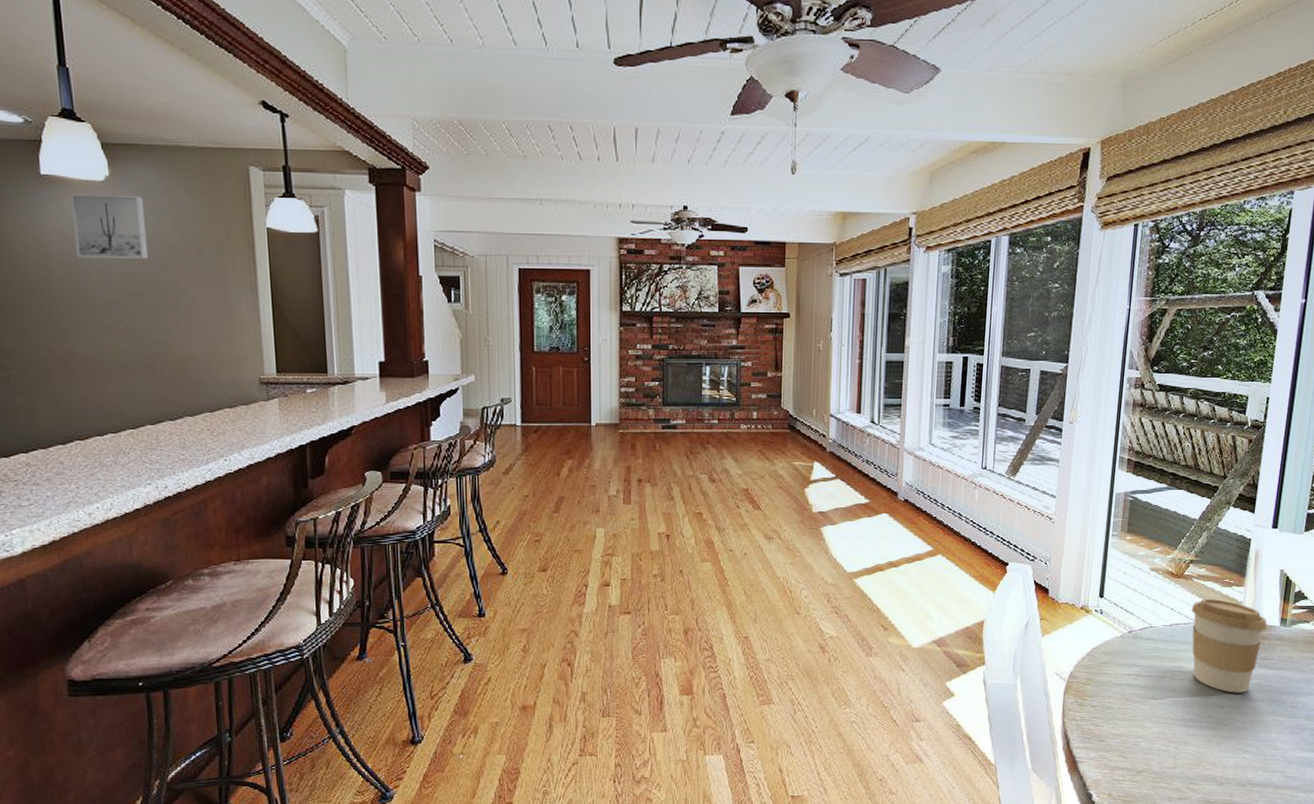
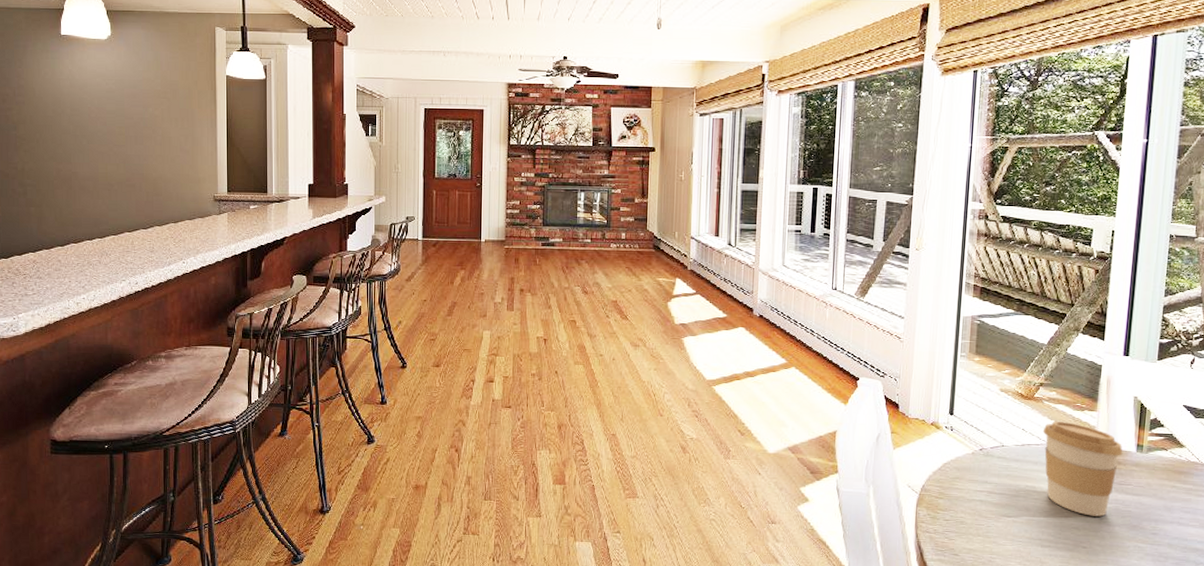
wall art: present [70,193,149,260] -> none [81,49,136,101]

